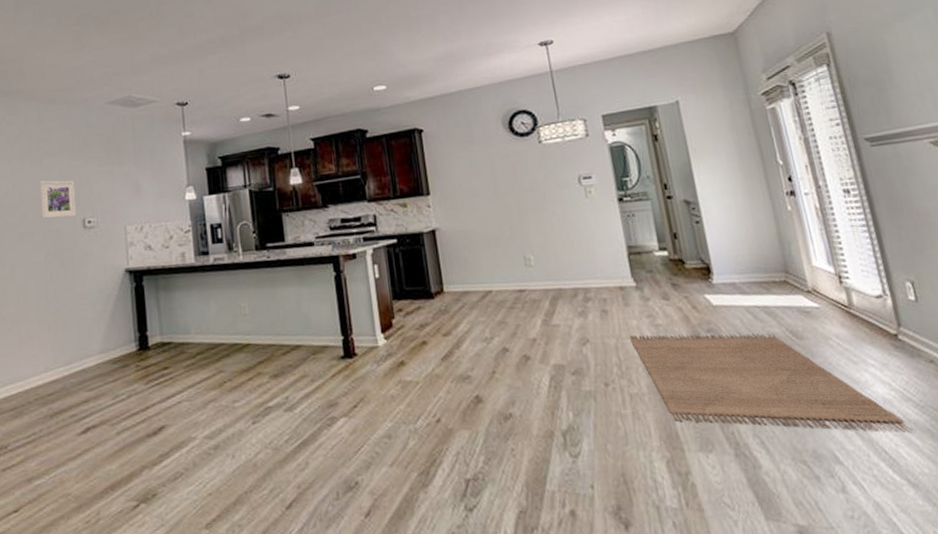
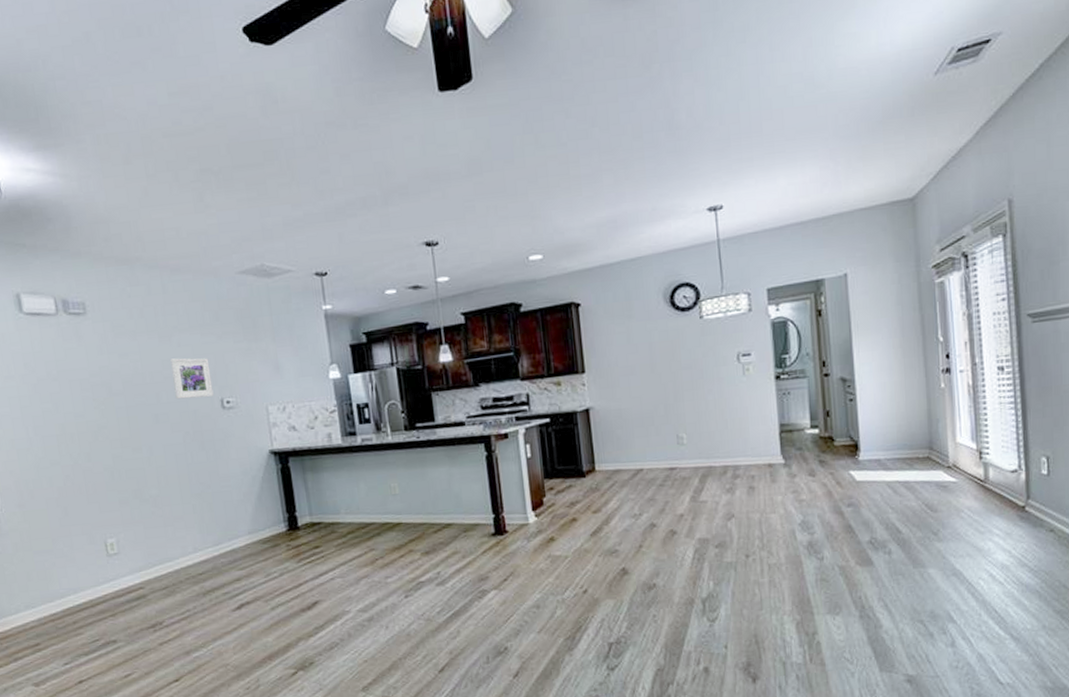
rug: present [630,333,913,431] -> none [774,506,1024,593]

